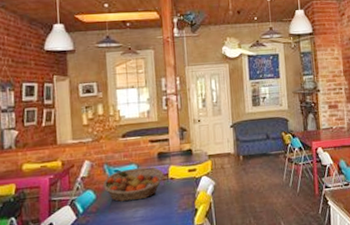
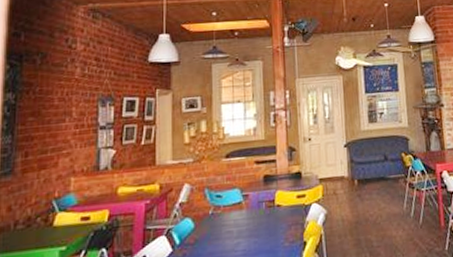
fruit basket: present [102,166,165,202] -> none [202,191,270,233]

